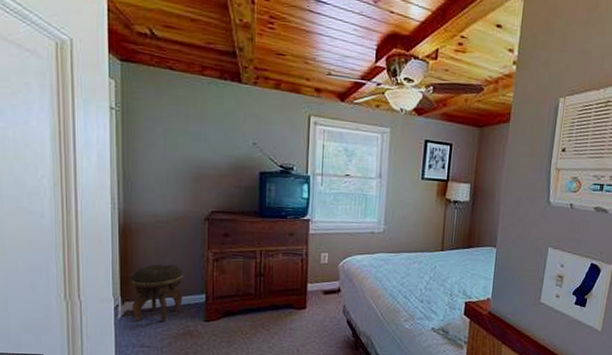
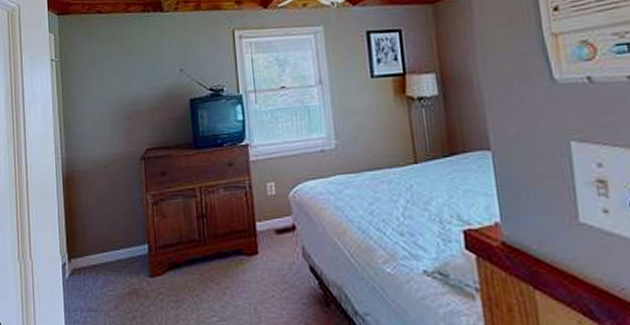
footstool: present [130,264,184,322] -> none [75,212,126,281]

